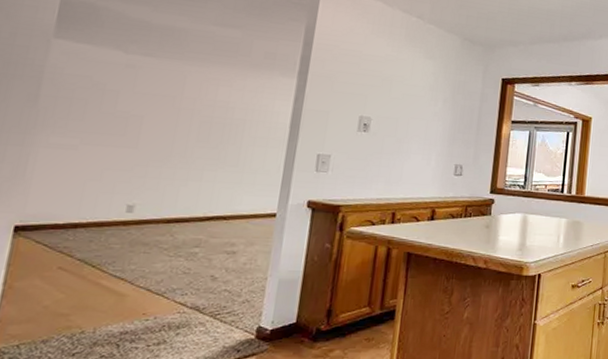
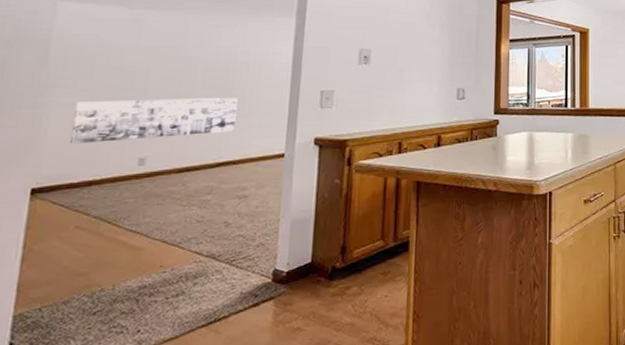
wall art: none [57,142,232,187] -> present [70,98,238,145]

